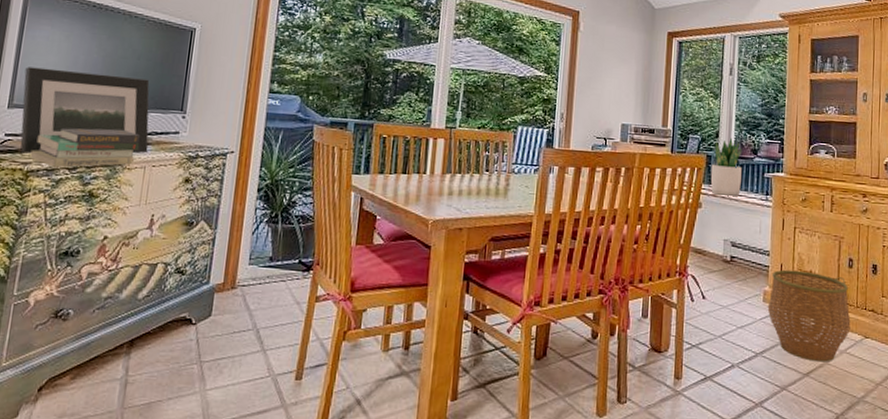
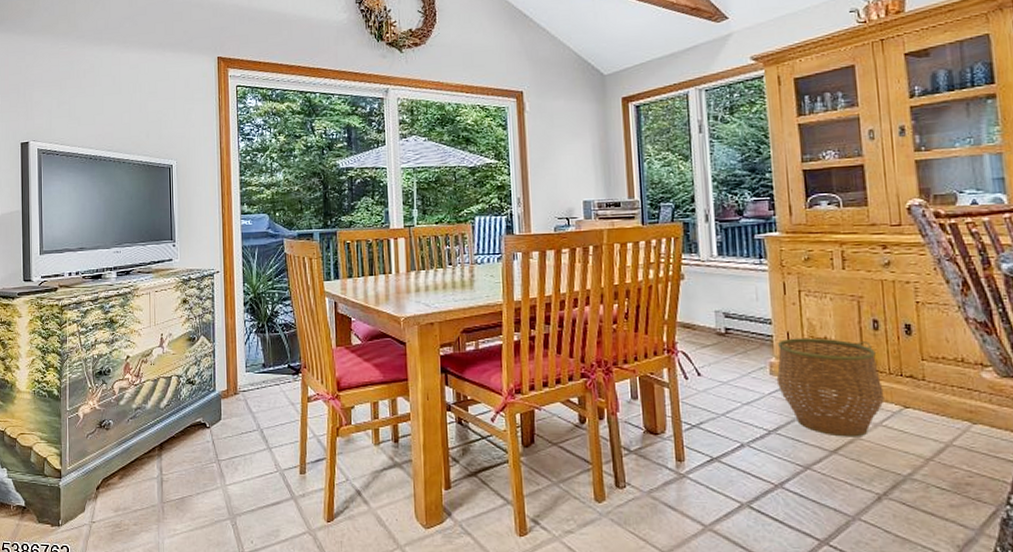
picture frame: present [20,67,150,155] -> none [48,216,150,292]
books: present [29,127,140,168] -> none [62,262,143,300]
planter: present [710,137,742,196] -> none [689,200,728,264]

